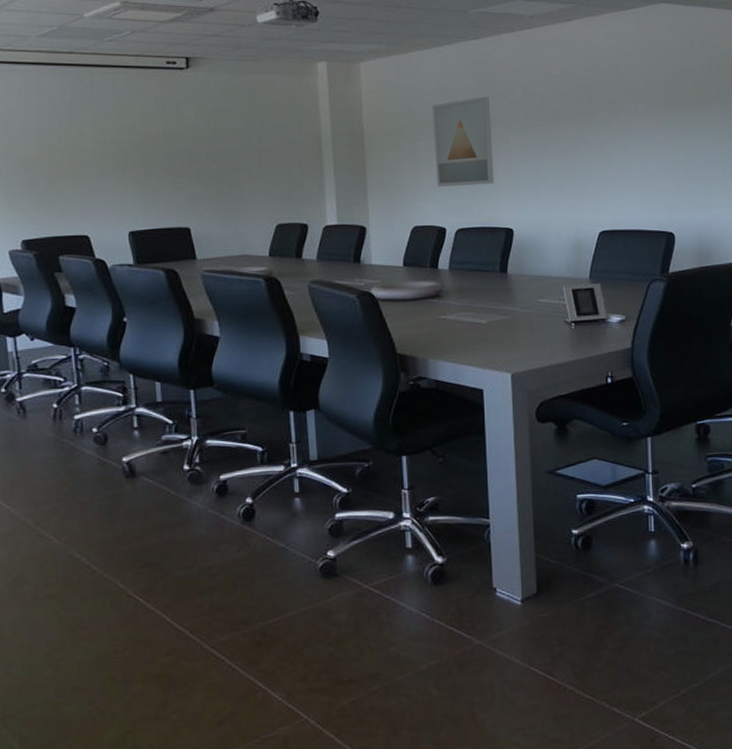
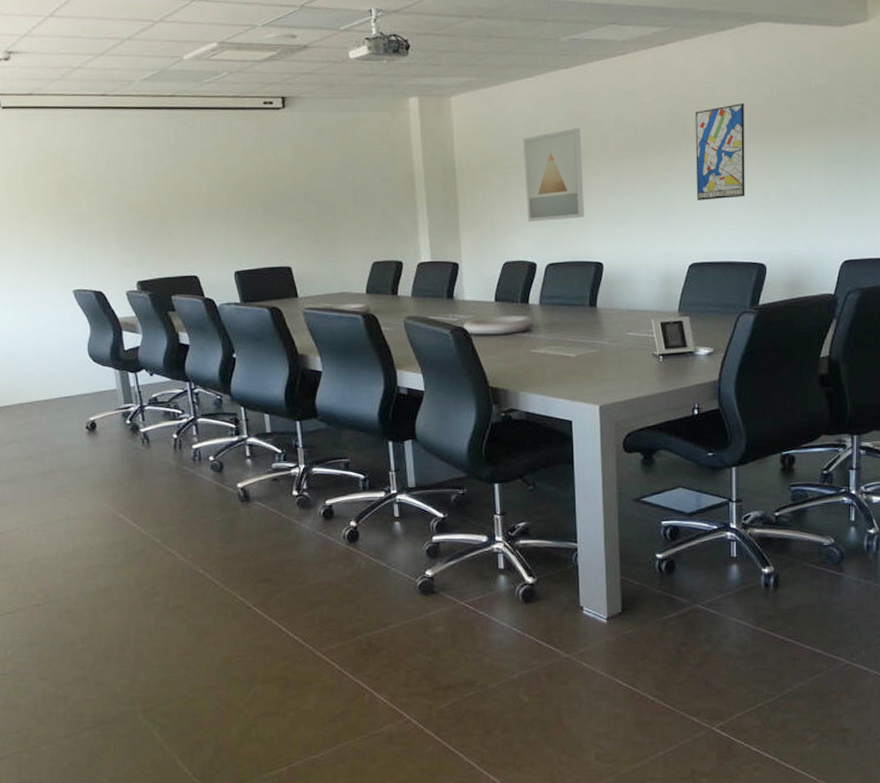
wall art: none [601,78,652,170] -> present [695,103,745,200]

